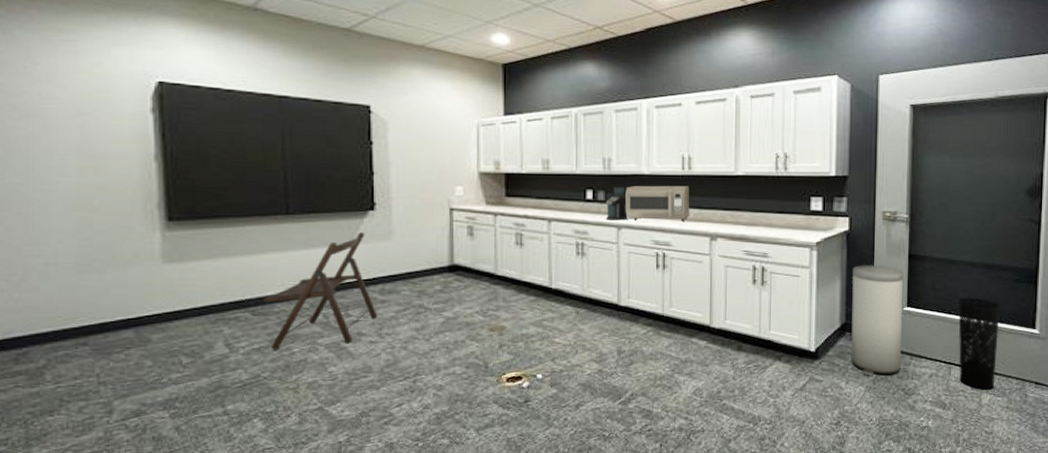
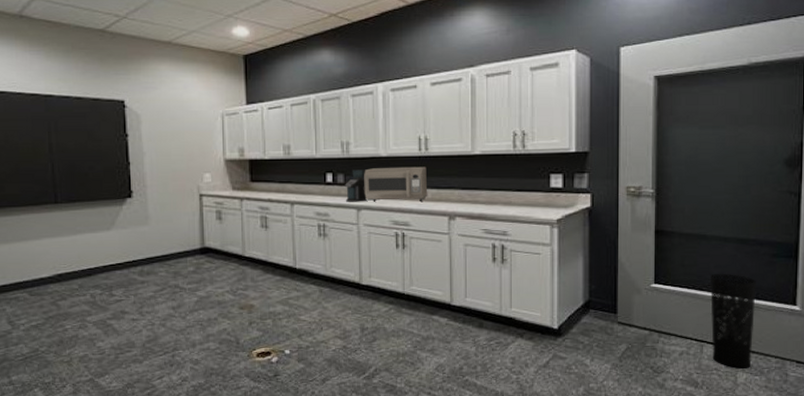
folding chair: present [264,232,378,350] -> none [39,218,138,327]
pedal bin: present [851,265,904,376] -> none [596,241,650,353]

